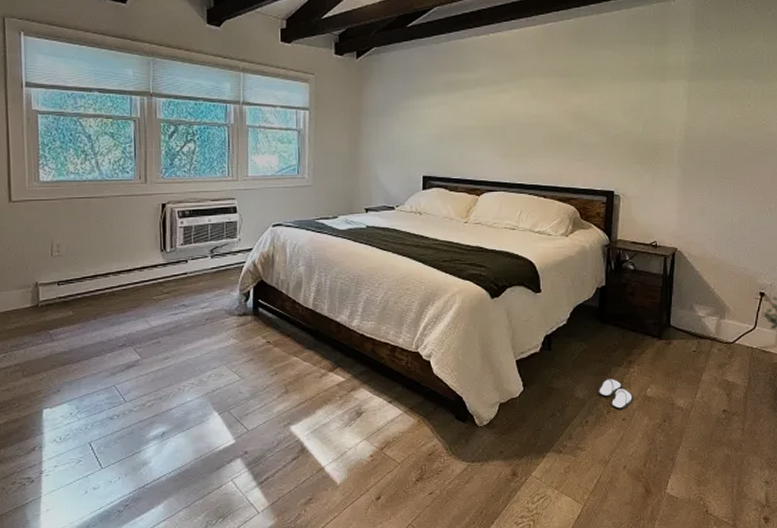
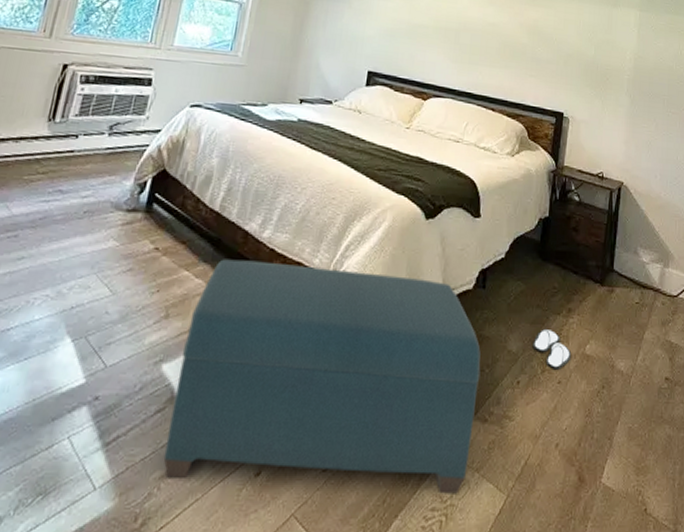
bench: none [304,344,553,506] -> present [163,259,481,494]

